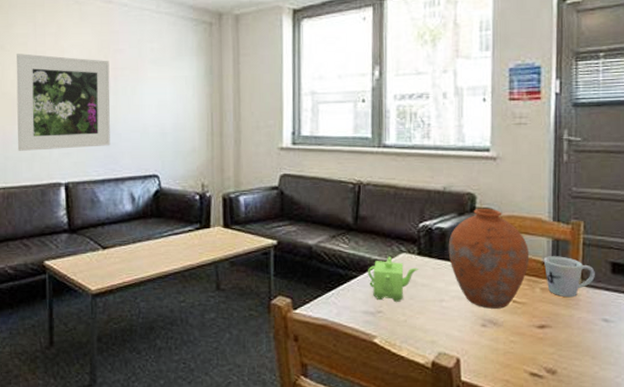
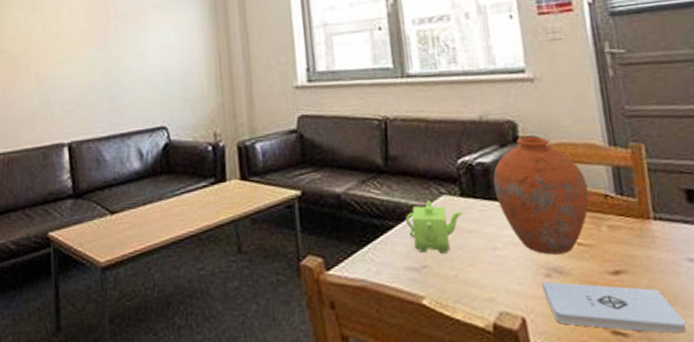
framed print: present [16,53,110,151] -> none [14,8,114,112]
notepad: none [478,330,592,377] -> present [542,281,686,333]
mug: present [543,256,595,298] -> none [605,186,669,235]

